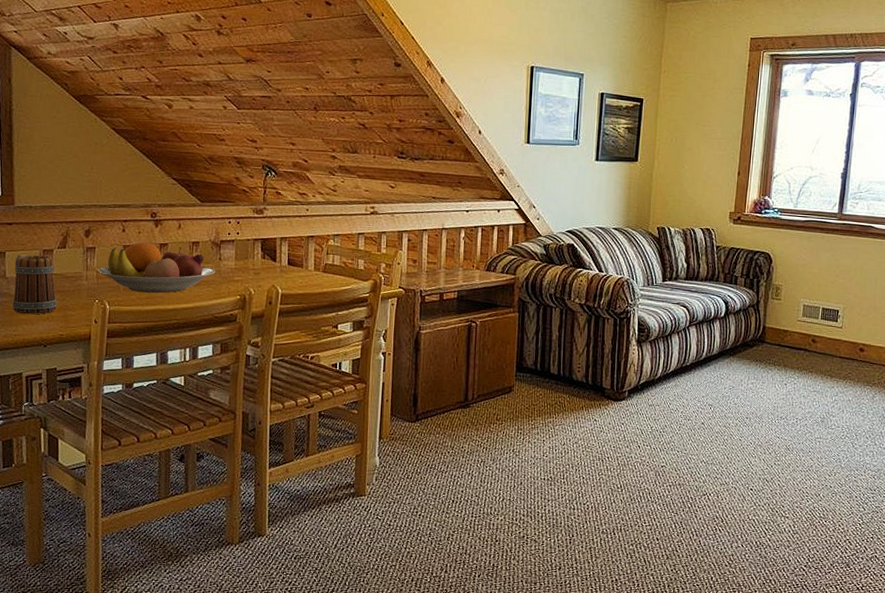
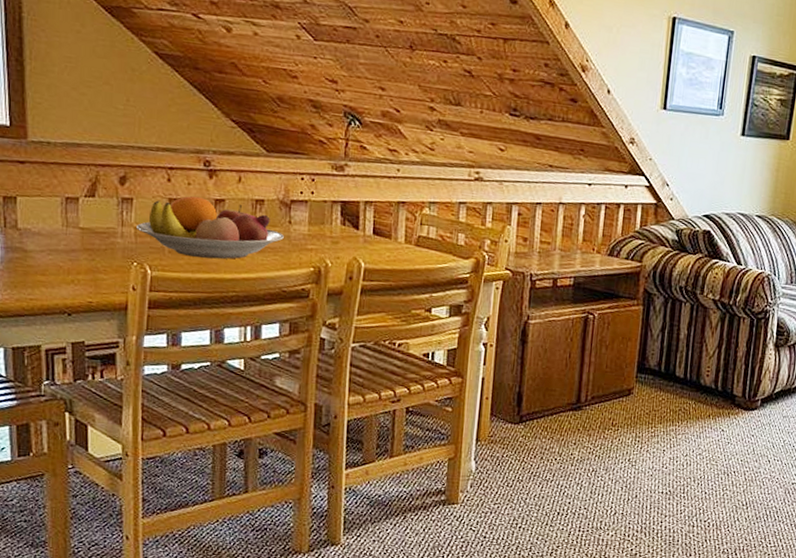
mug: present [12,254,57,315] -> none [27,201,84,276]

